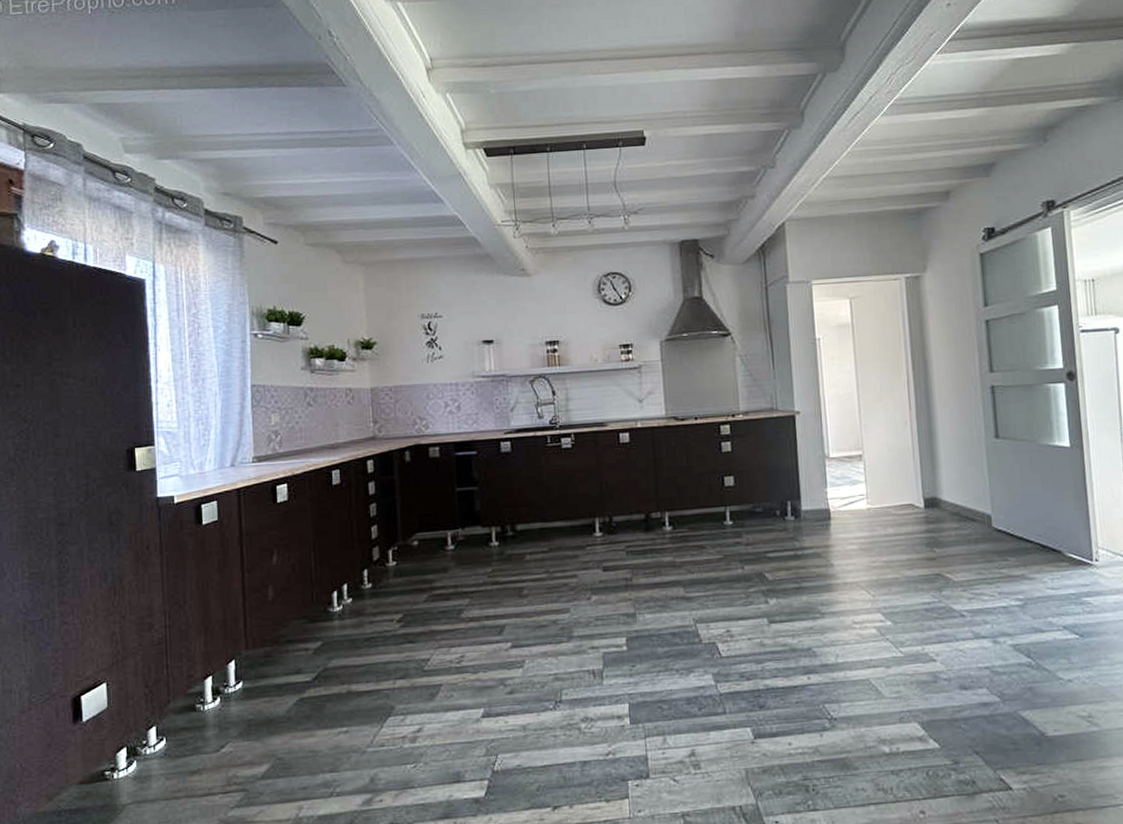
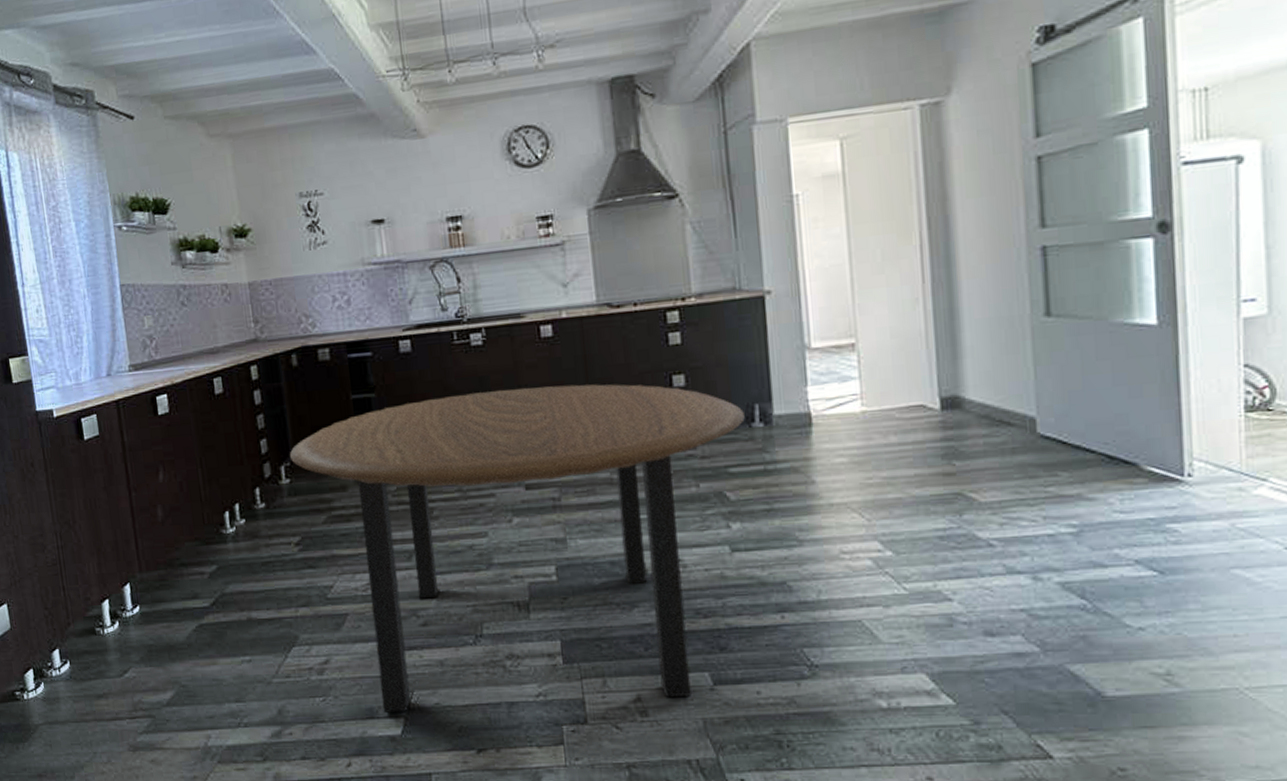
dining table: none [398,482,780,776] -> present [290,384,745,713]

